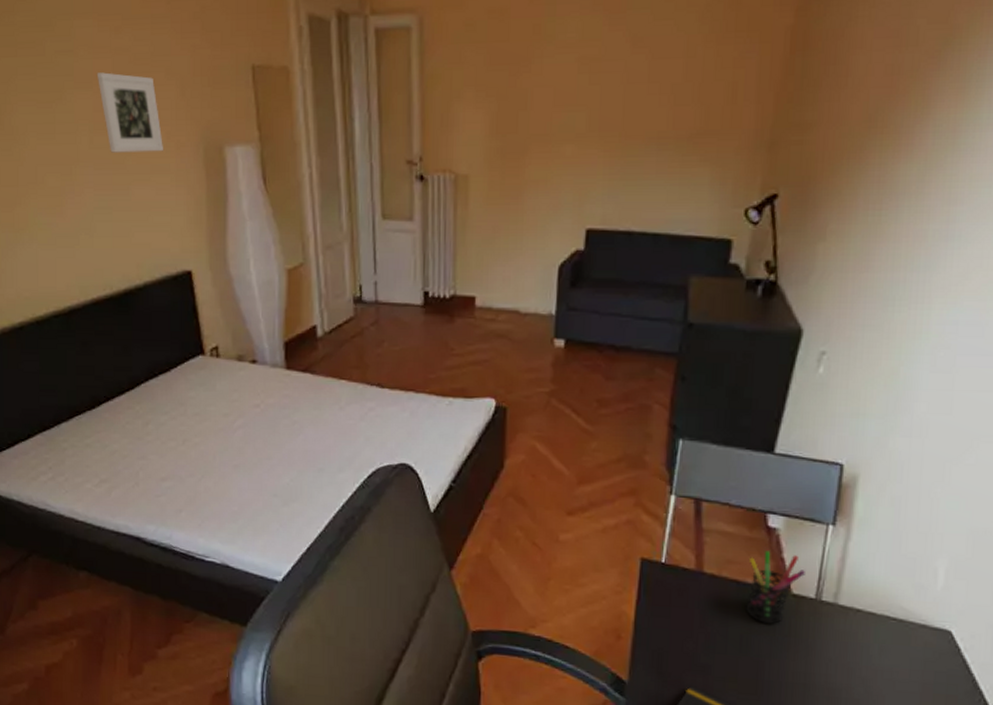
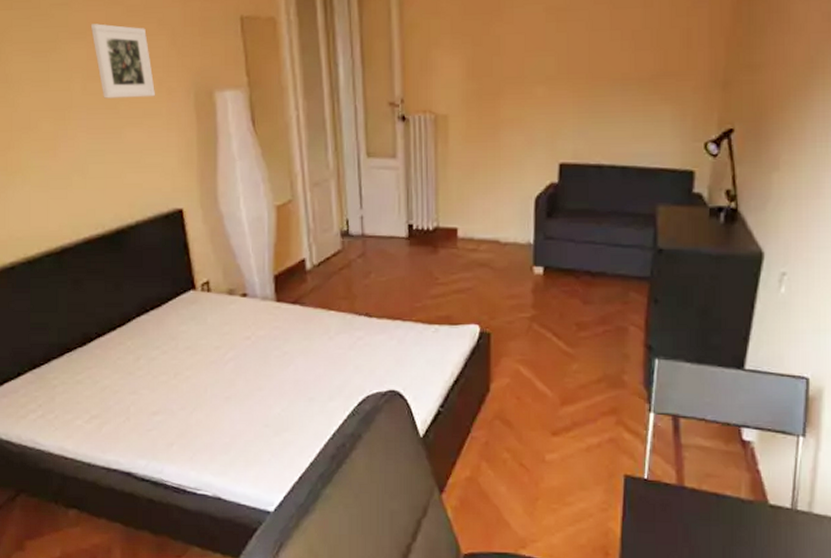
pen holder: present [746,551,805,624] -> none [726,463,780,535]

